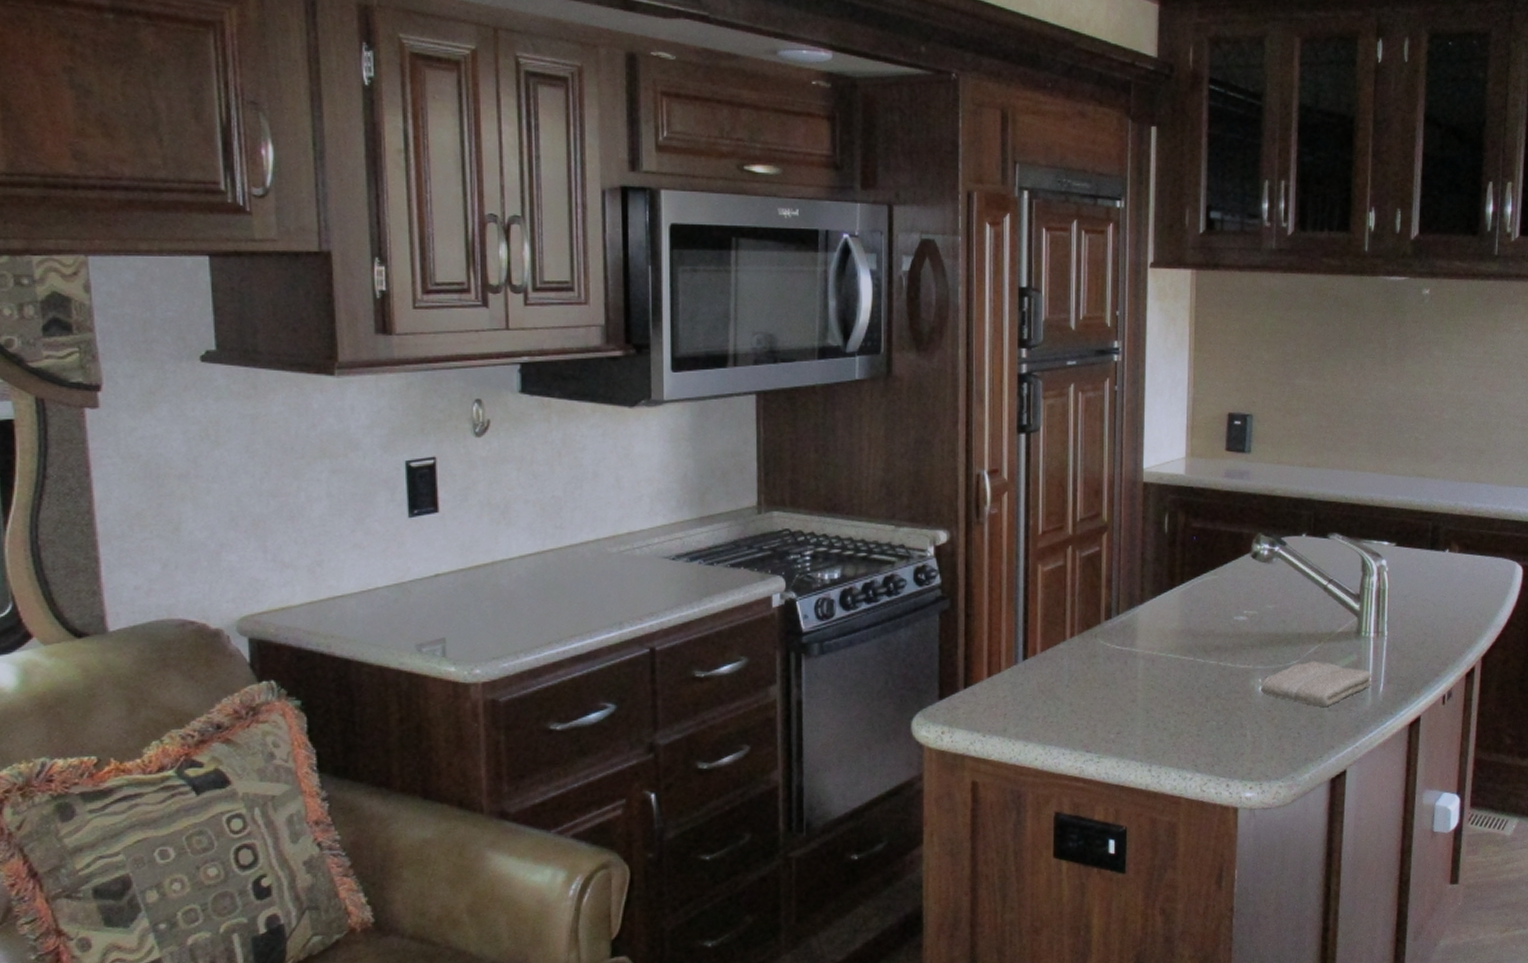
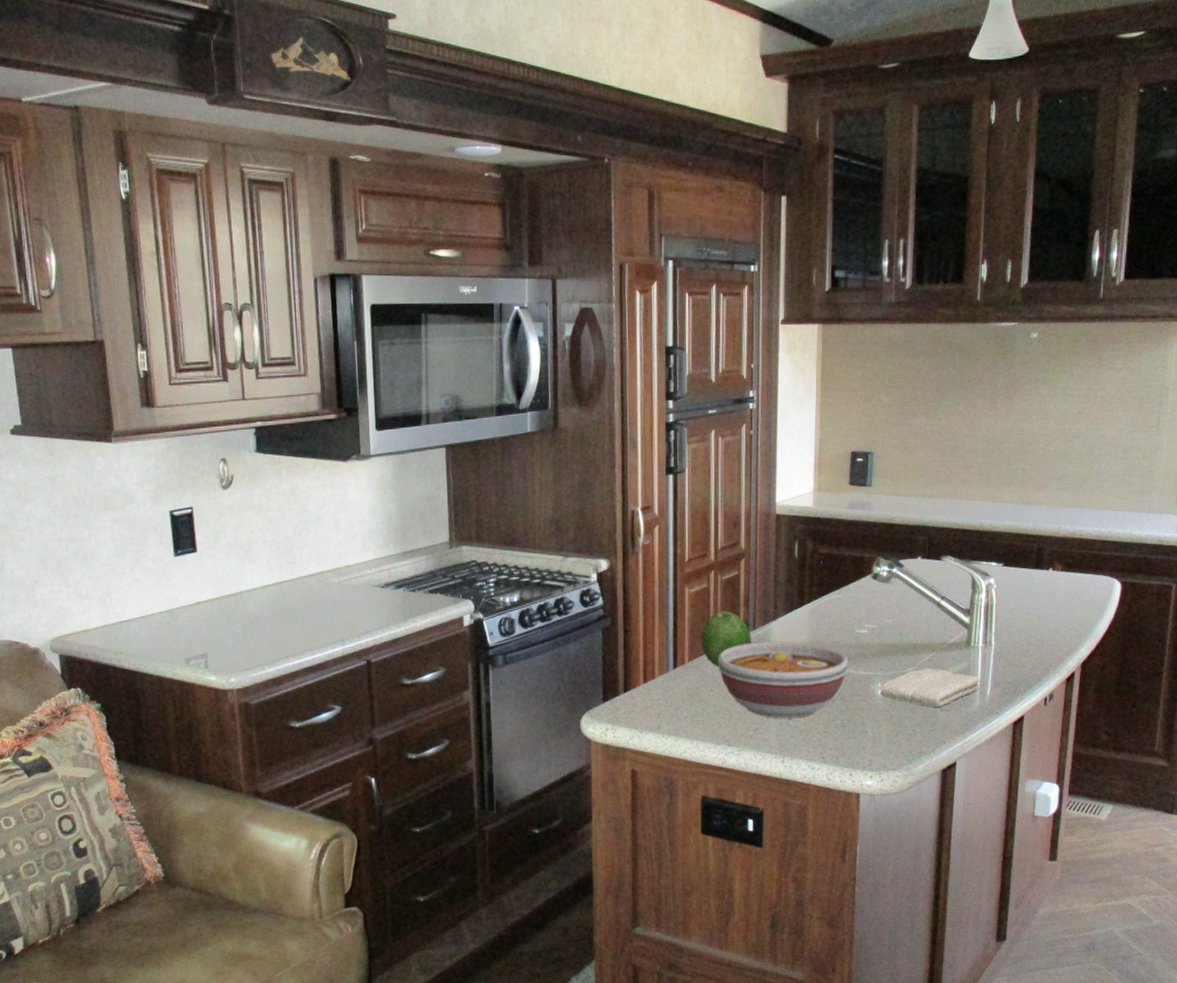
fruit: none [1055,593,1114,659] -> present [700,611,752,668]
bowl: none [1076,629,1224,719] -> present [718,641,847,718]

